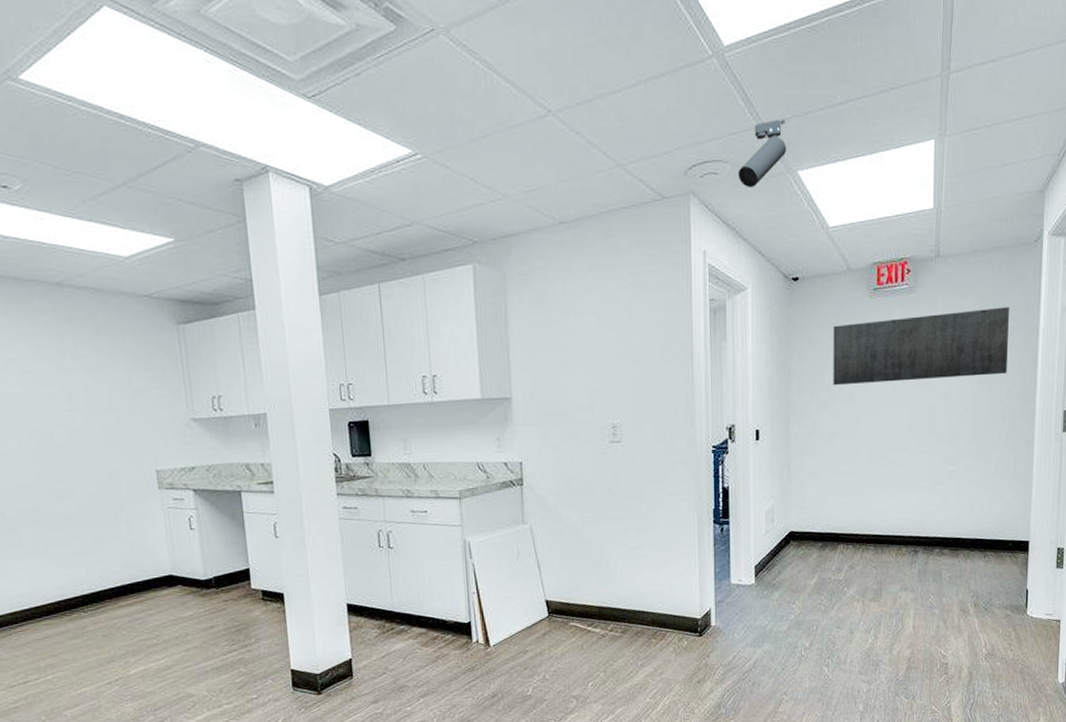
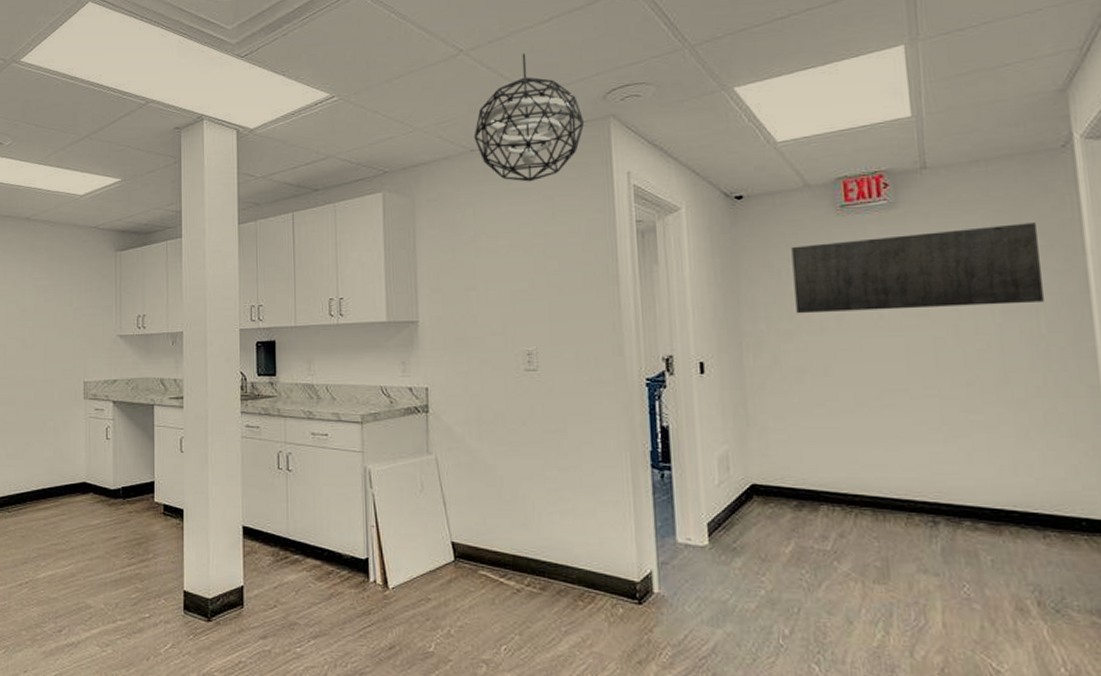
pendant light: none [563,119,668,258] -> present [473,52,585,182]
track light: present [738,119,787,188] -> none [663,38,720,108]

